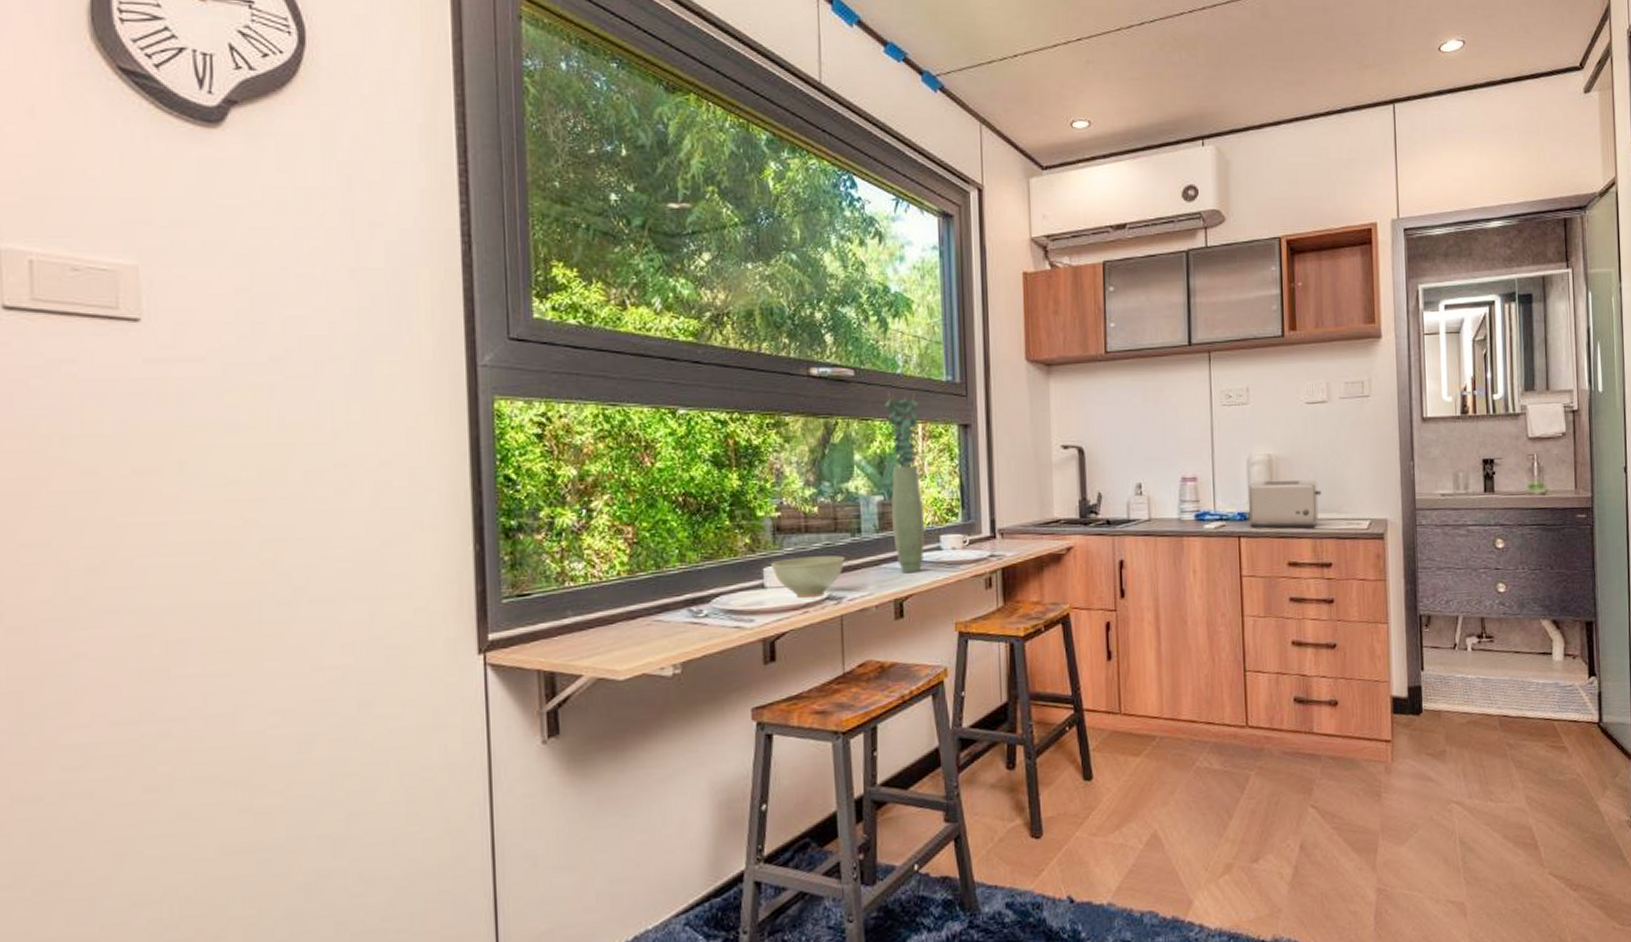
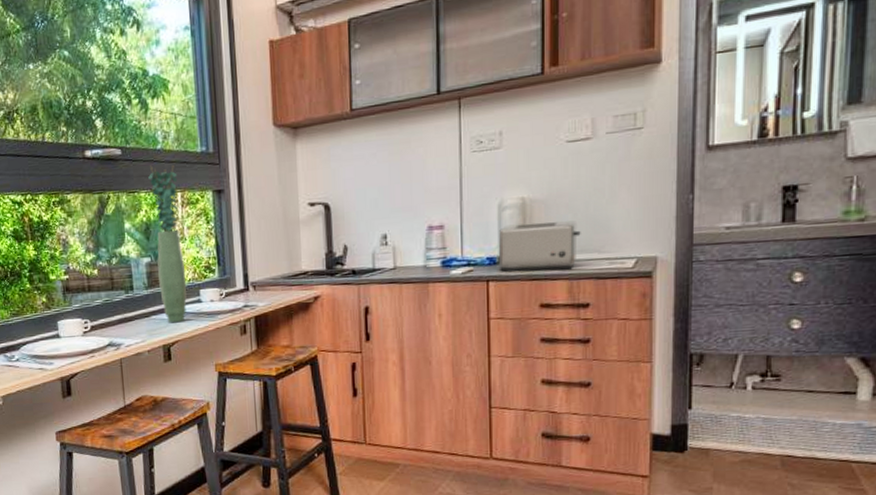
bowl: present [771,555,845,599] -> none [64,309,122,346]

